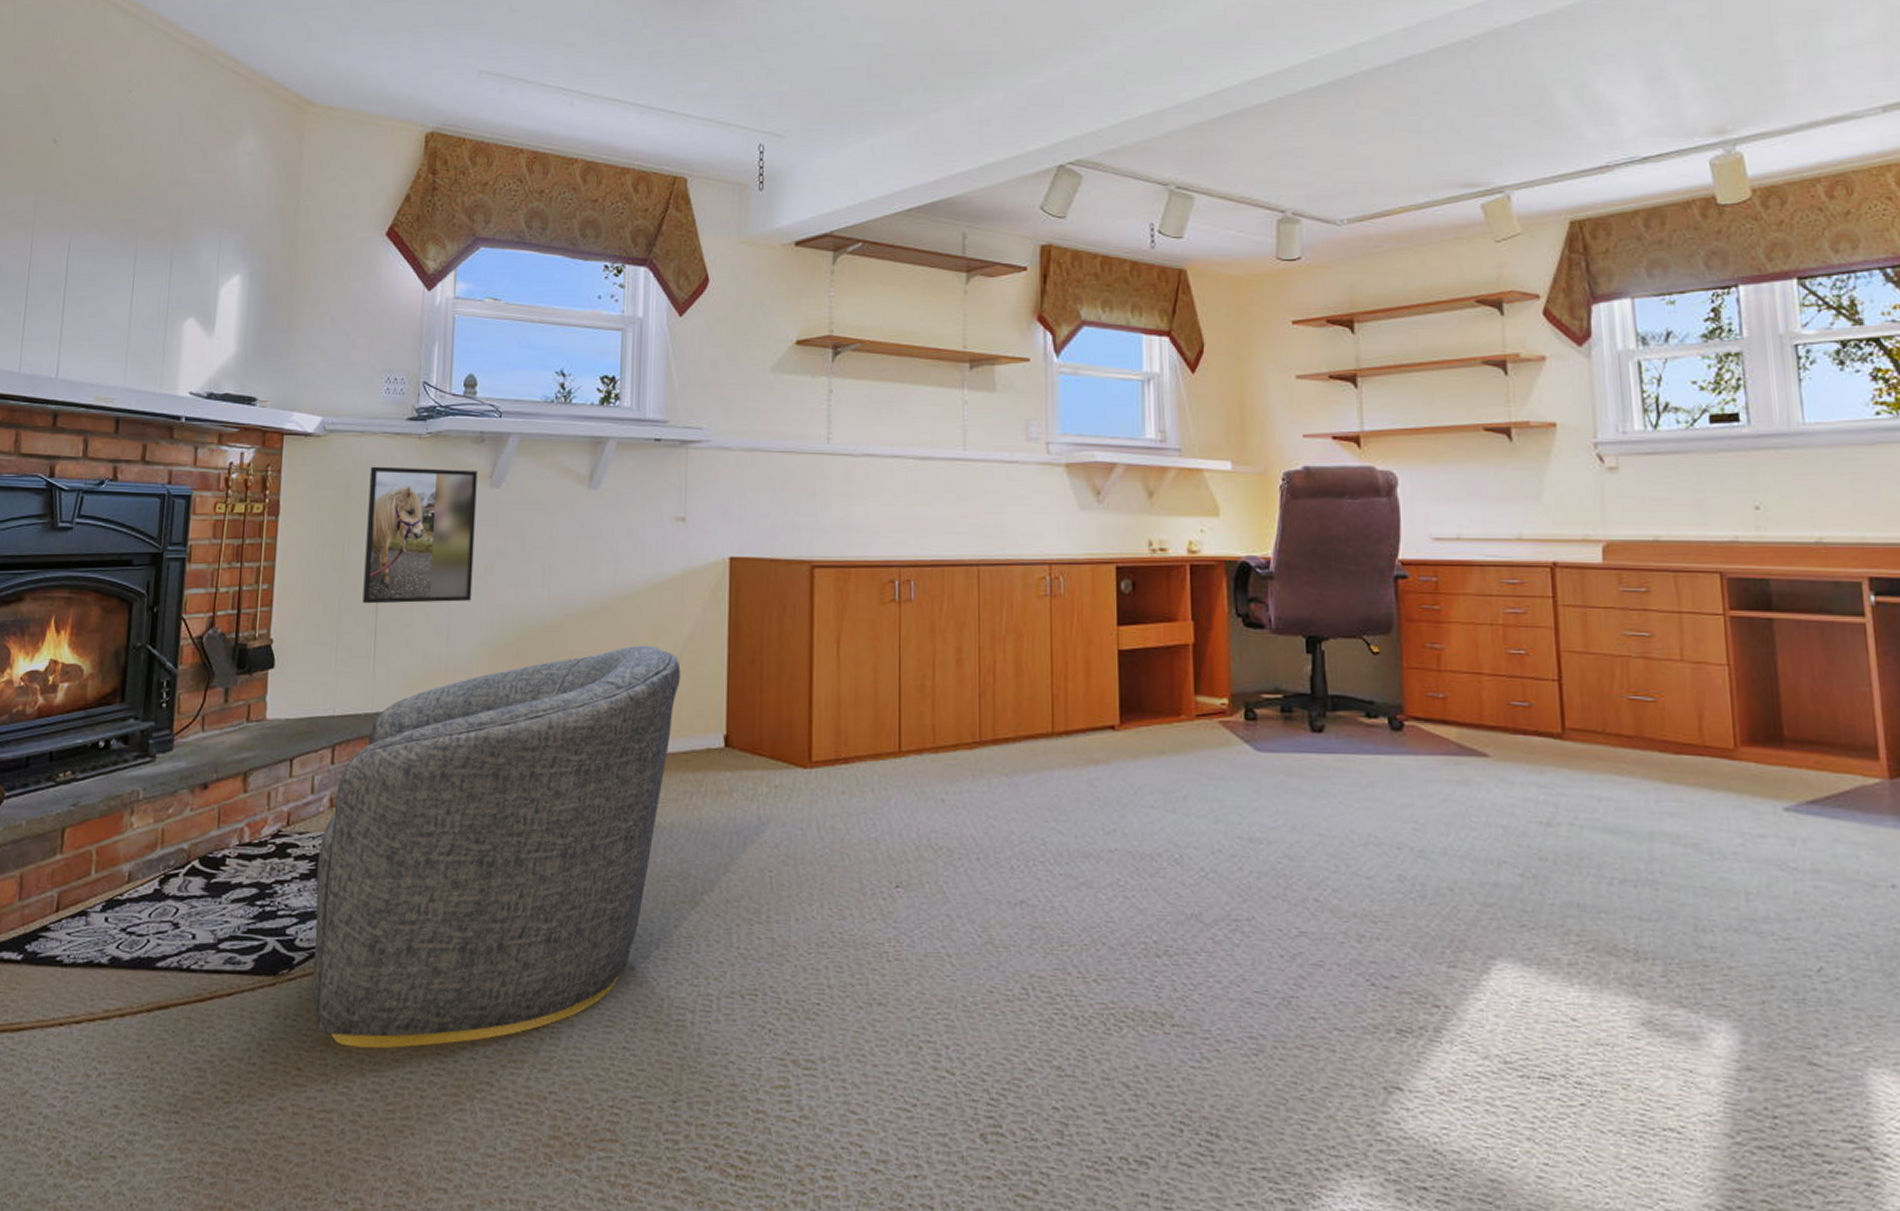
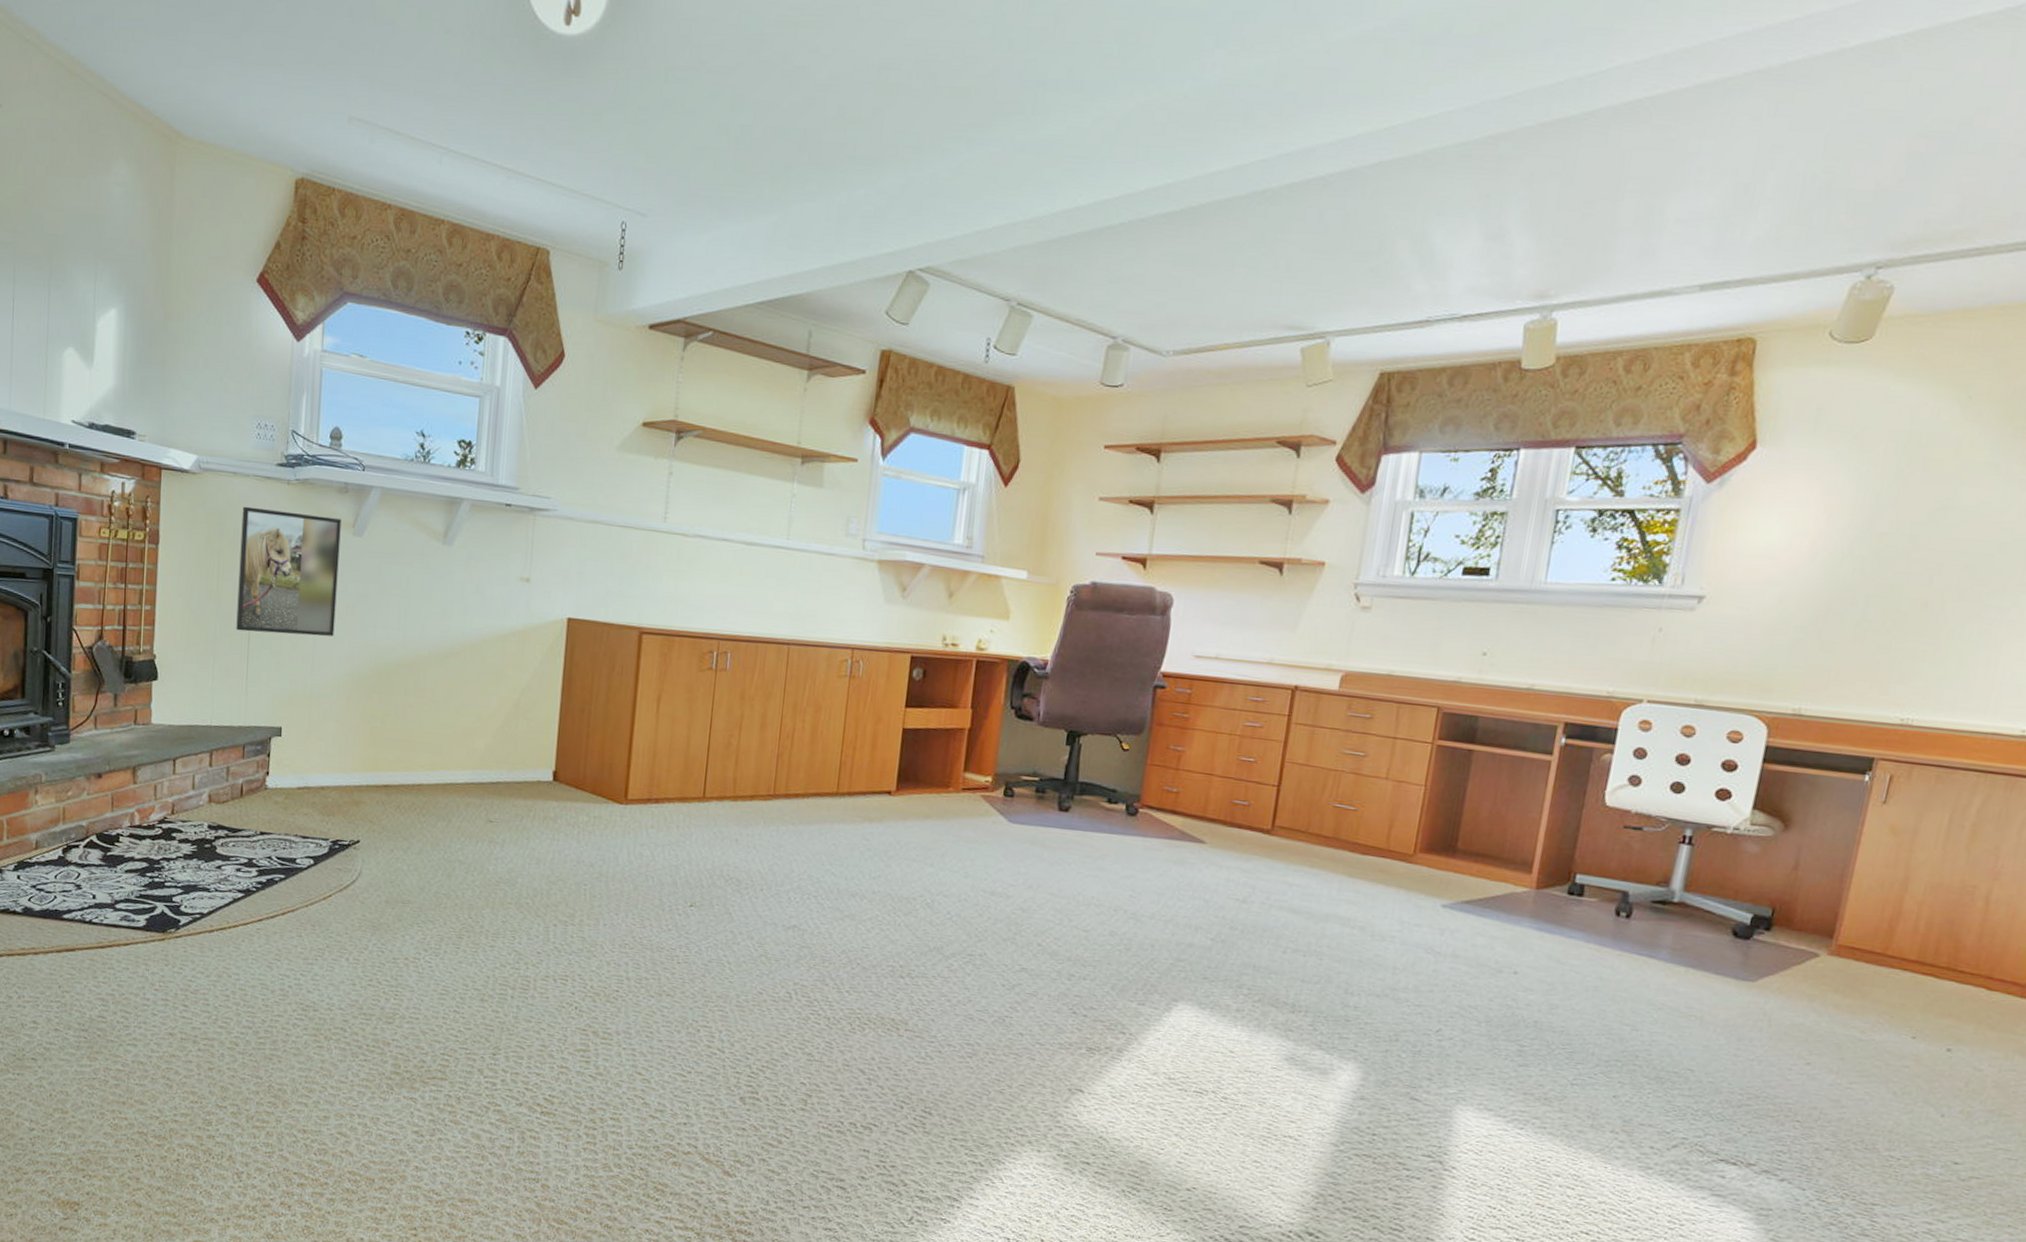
armchair: present [312,645,681,1049] -> none [195,688,518,997]

